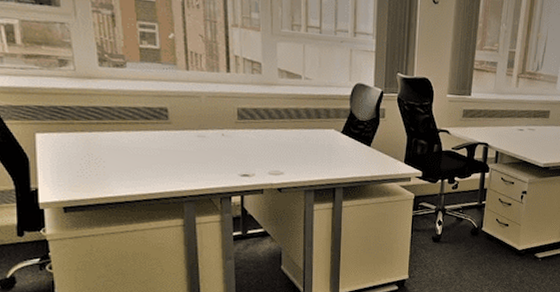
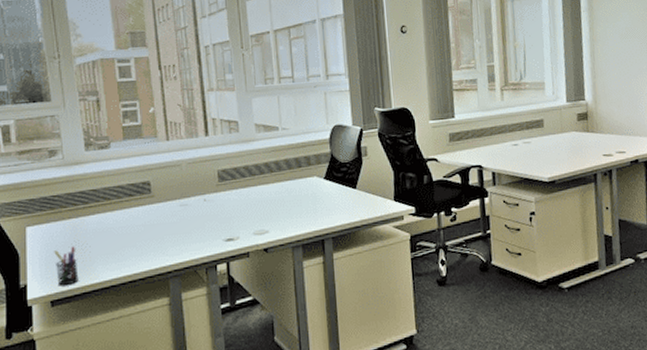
pen holder: none [66,159,92,195] -> present [54,246,79,286]

